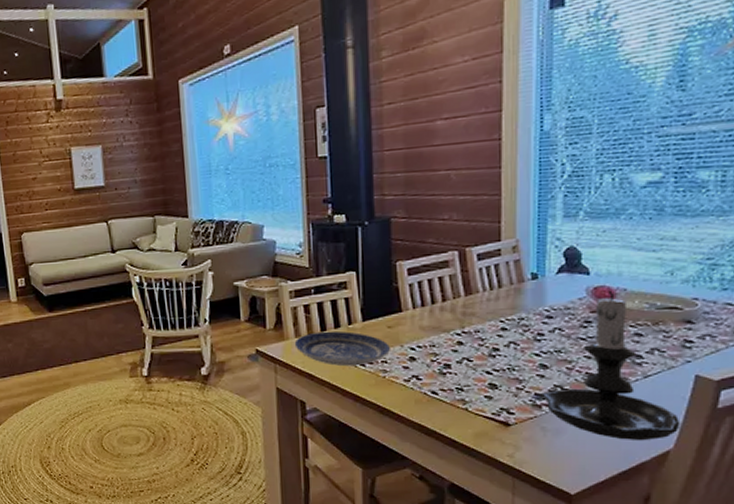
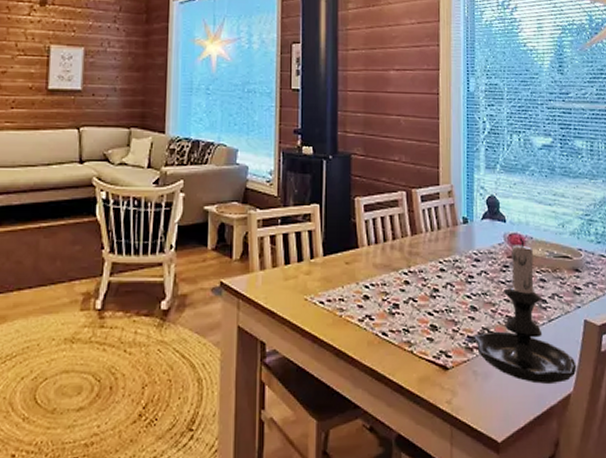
plate: present [294,331,391,367] -> none [258,264,348,304]

